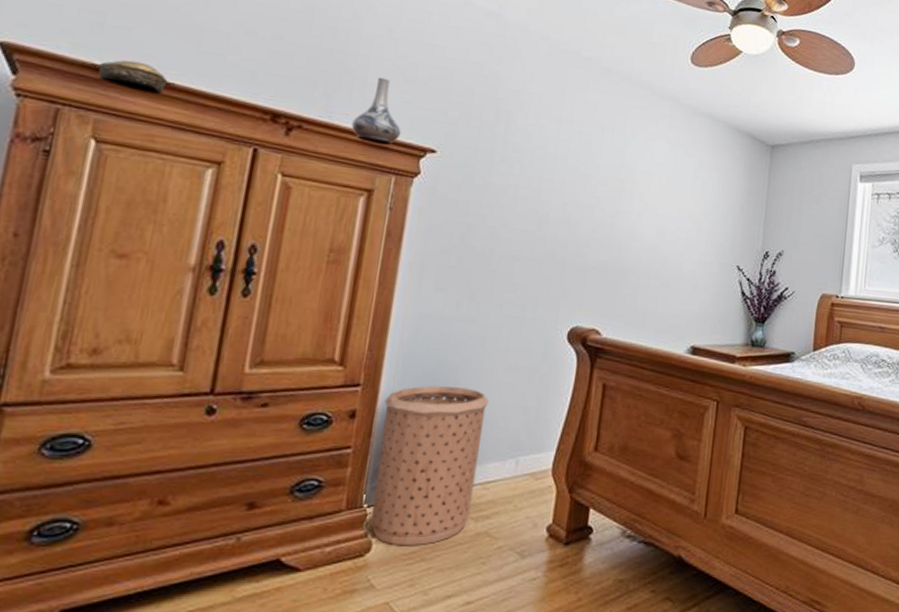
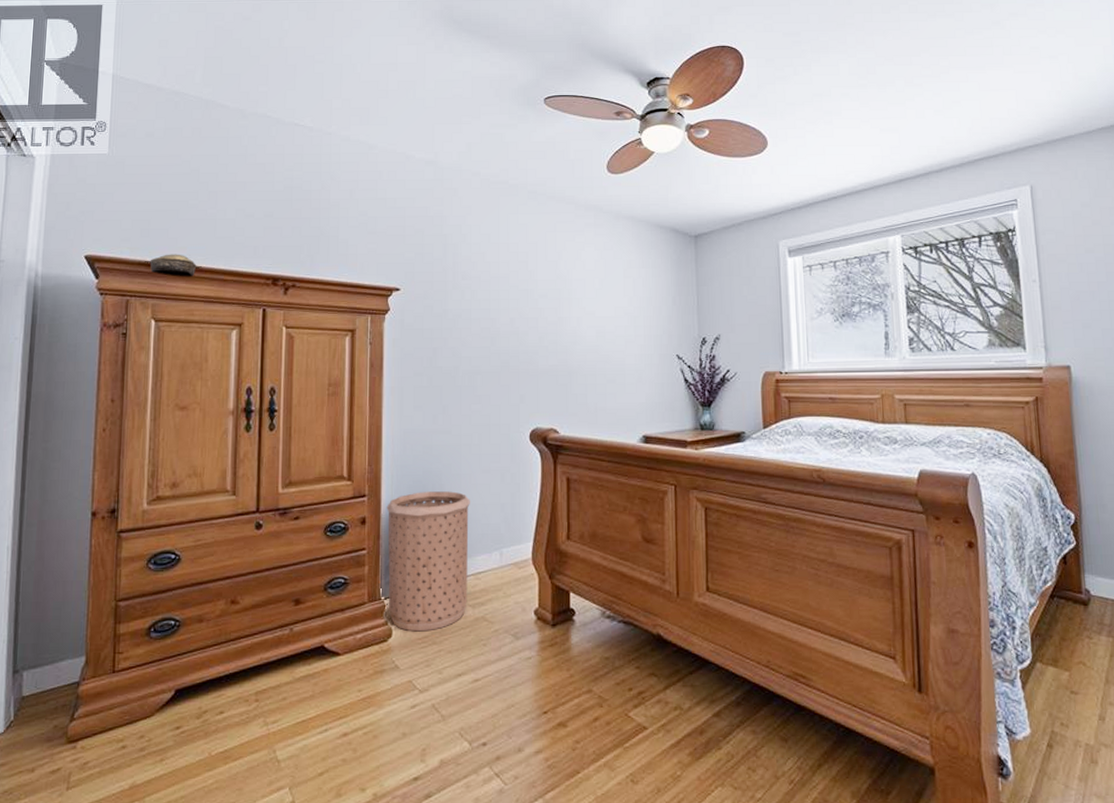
decorative vase: present [351,77,401,145] -> none [332,234,370,290]

